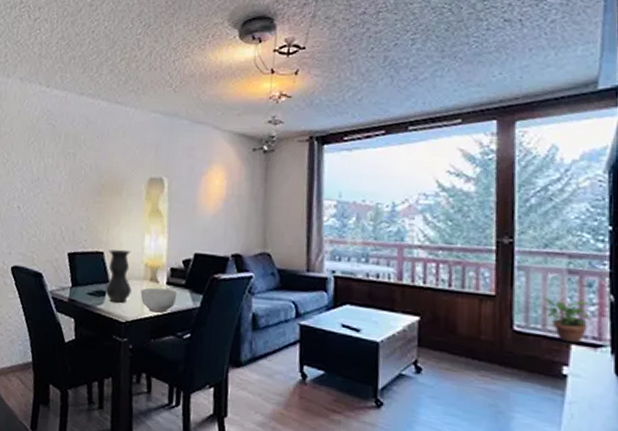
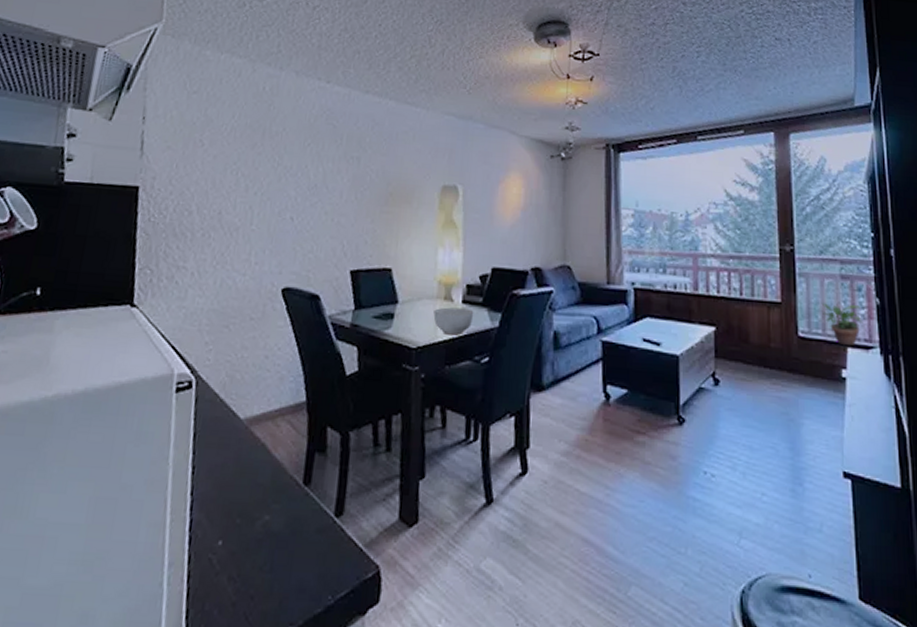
vase: present [105,249,132,303] -> none [393,265,424,326]

